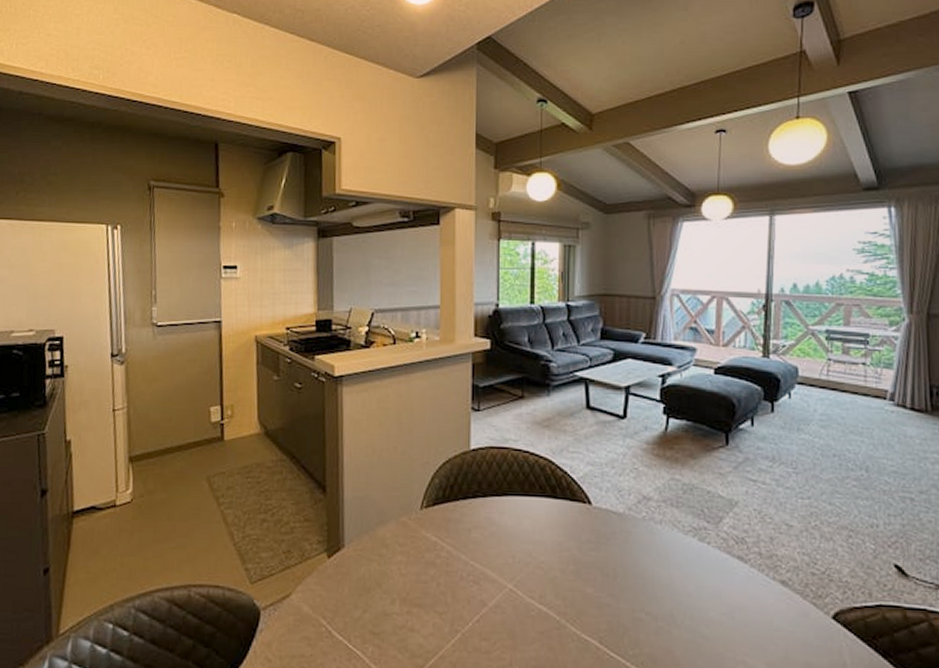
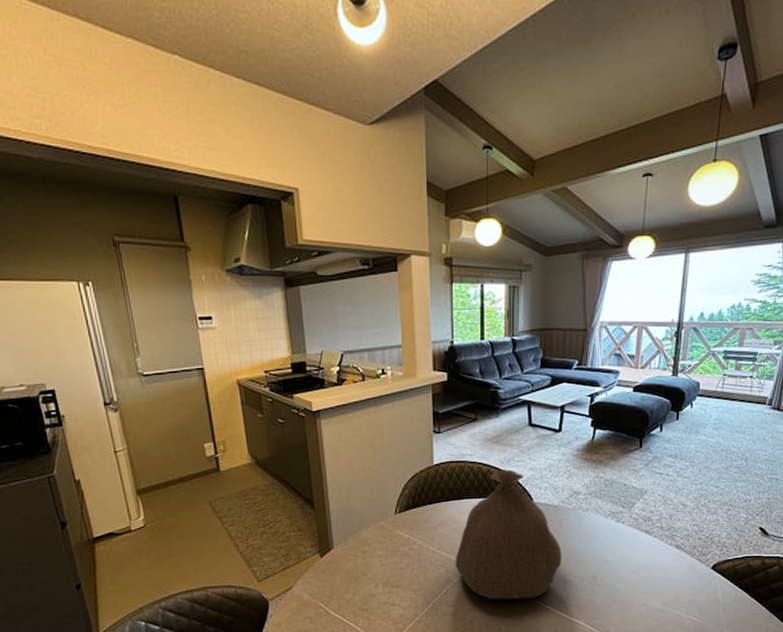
bag: none [492,460,629,639] -> present [455,468,562,600]

